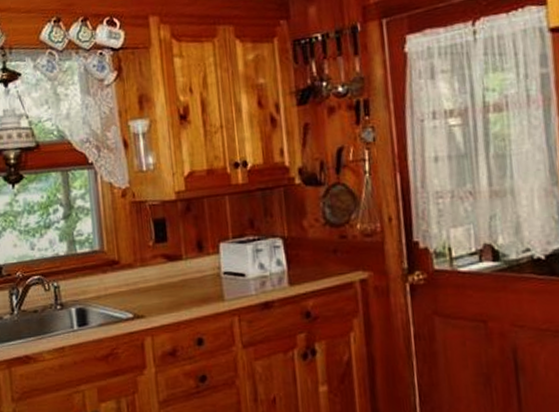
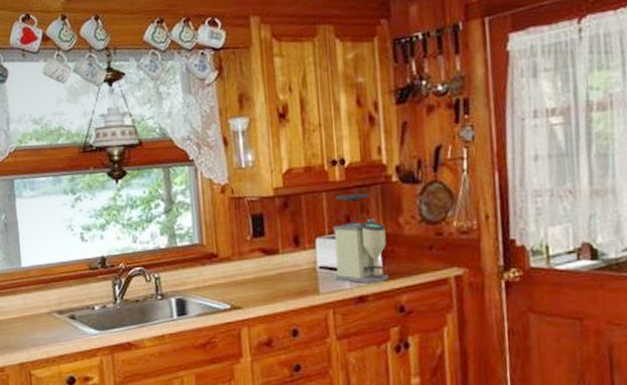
coffee grinder: none [237,196,294,289] -> present [333,193,389,284]

